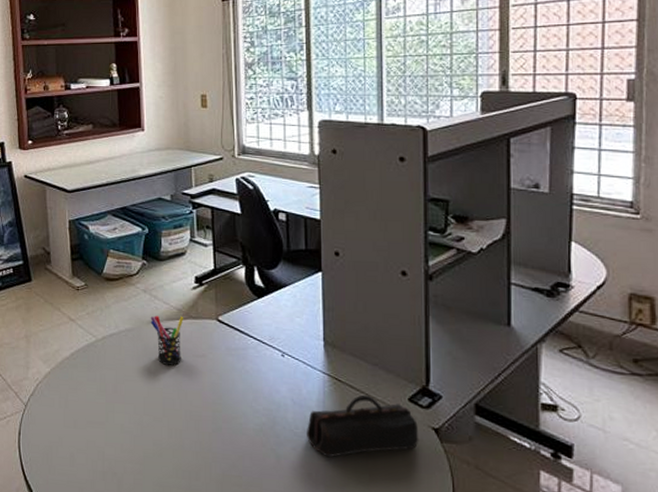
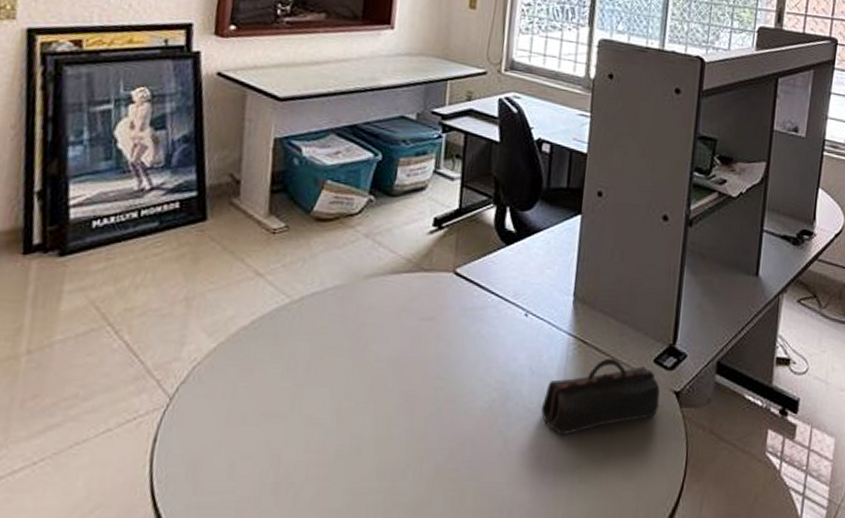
pen holder: present [150,315,184,366] -> none [368,267,413,332]

